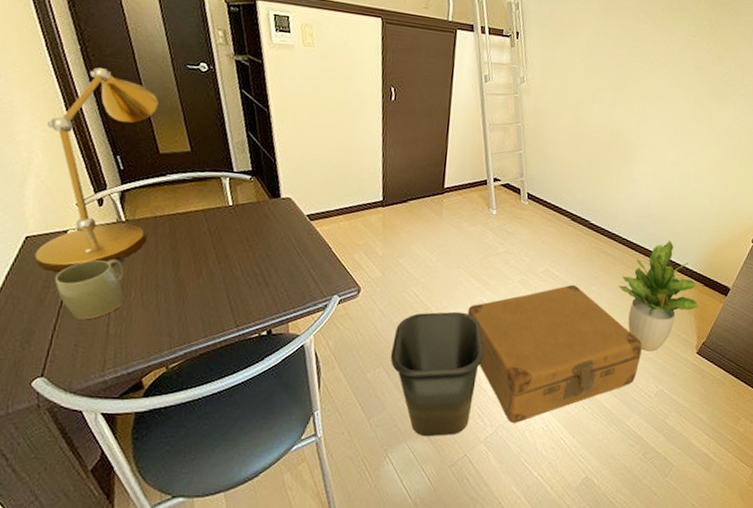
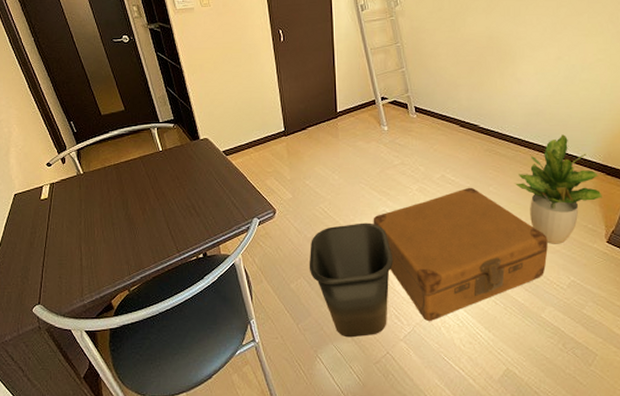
desk lamp: present [34,67,159,272] -> none [18,53,101,220]
mug: present [54,259,125,320] -> none [38,205,91,256]

